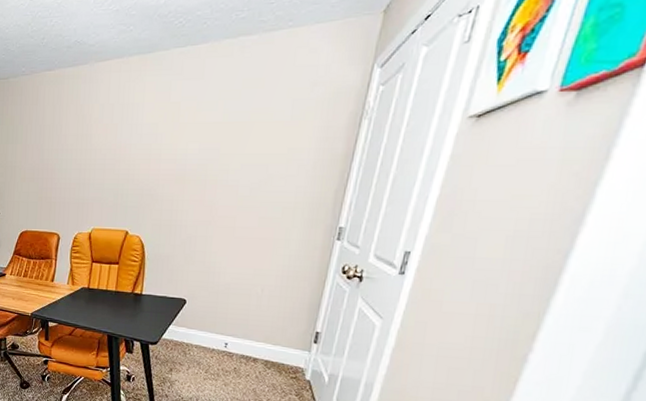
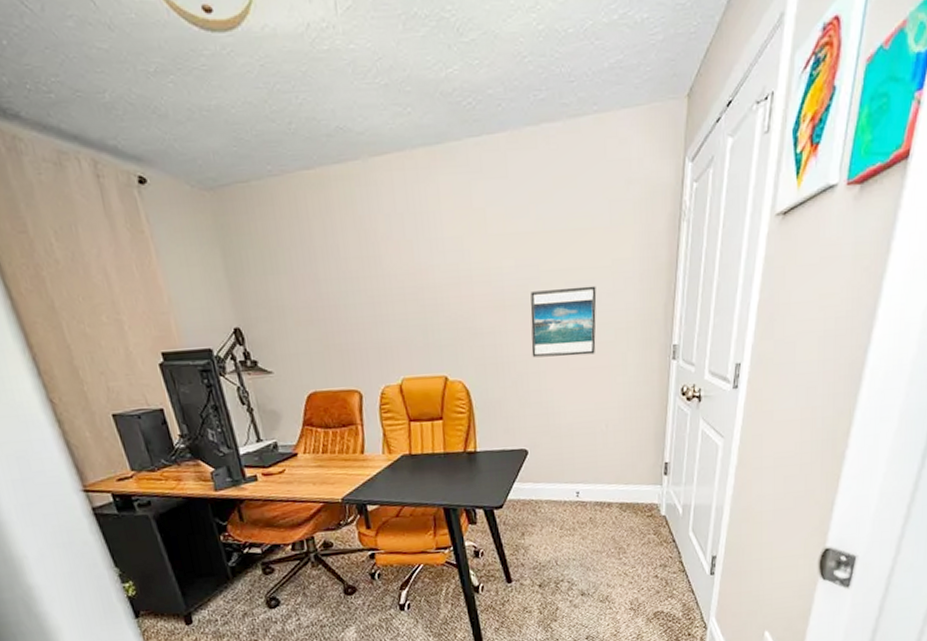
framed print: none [202,169,270,227] -> present [530,285,597,358]

